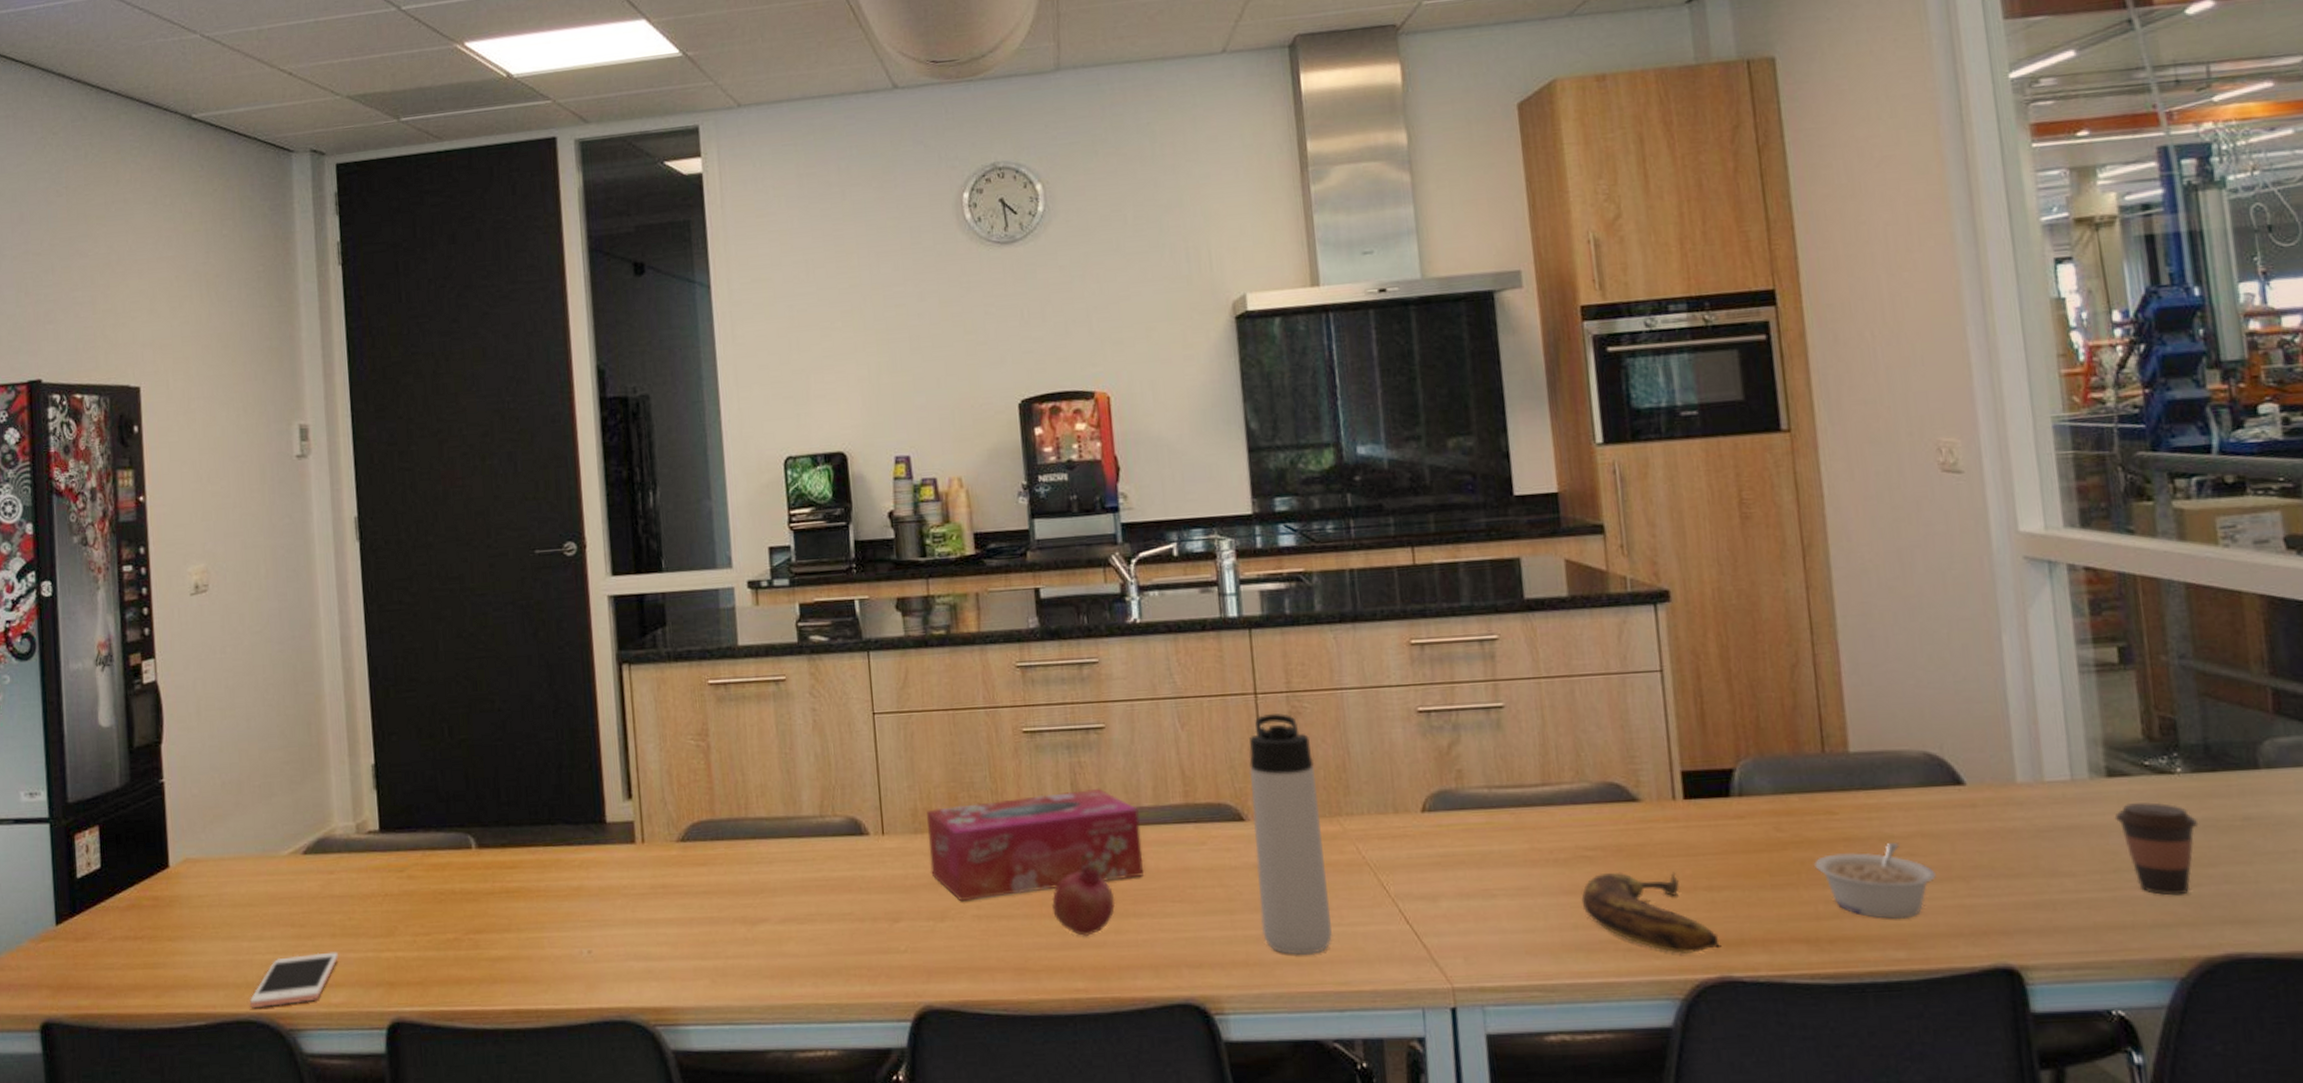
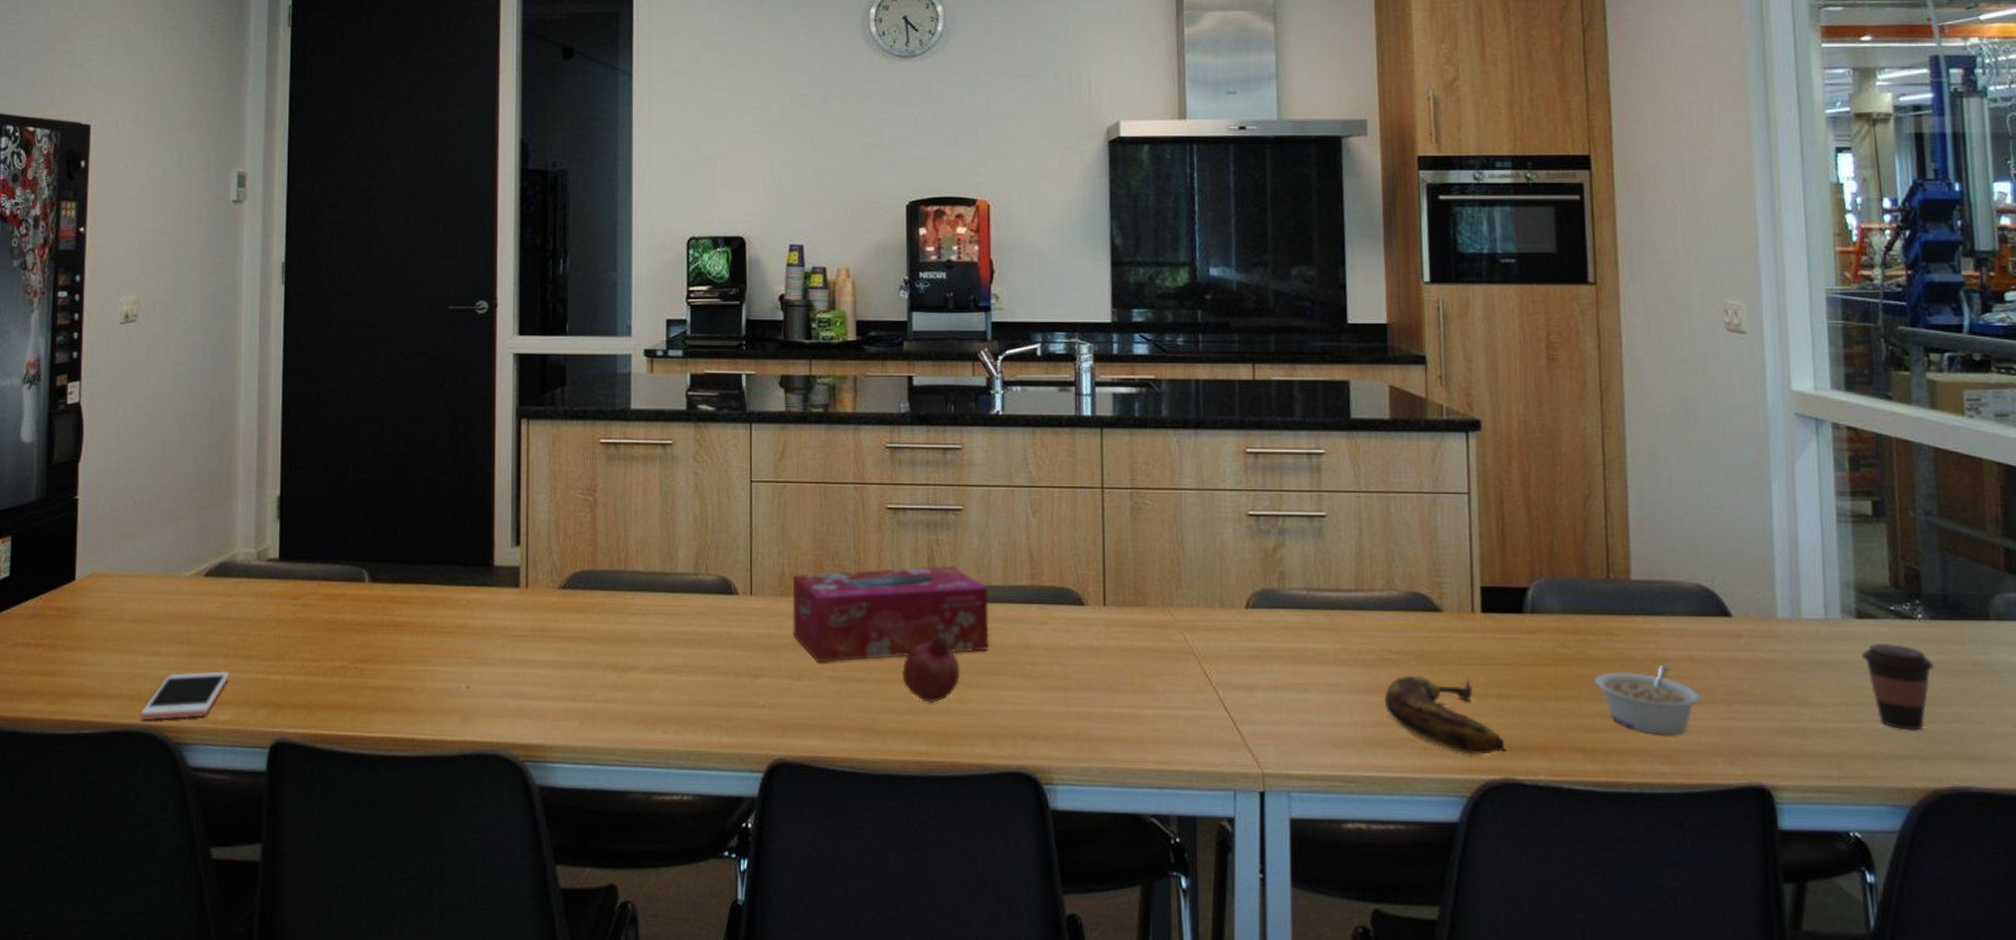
thermos bottle: present [1249,713,1332,955] -> none [1091,508,1156,734]

